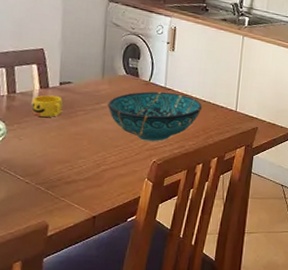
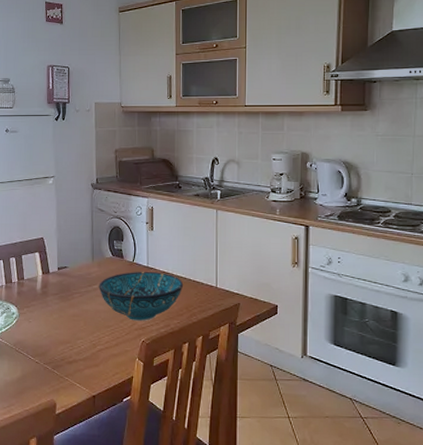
cup: present [31,95,63,117] -> none [37,280,62,300]

